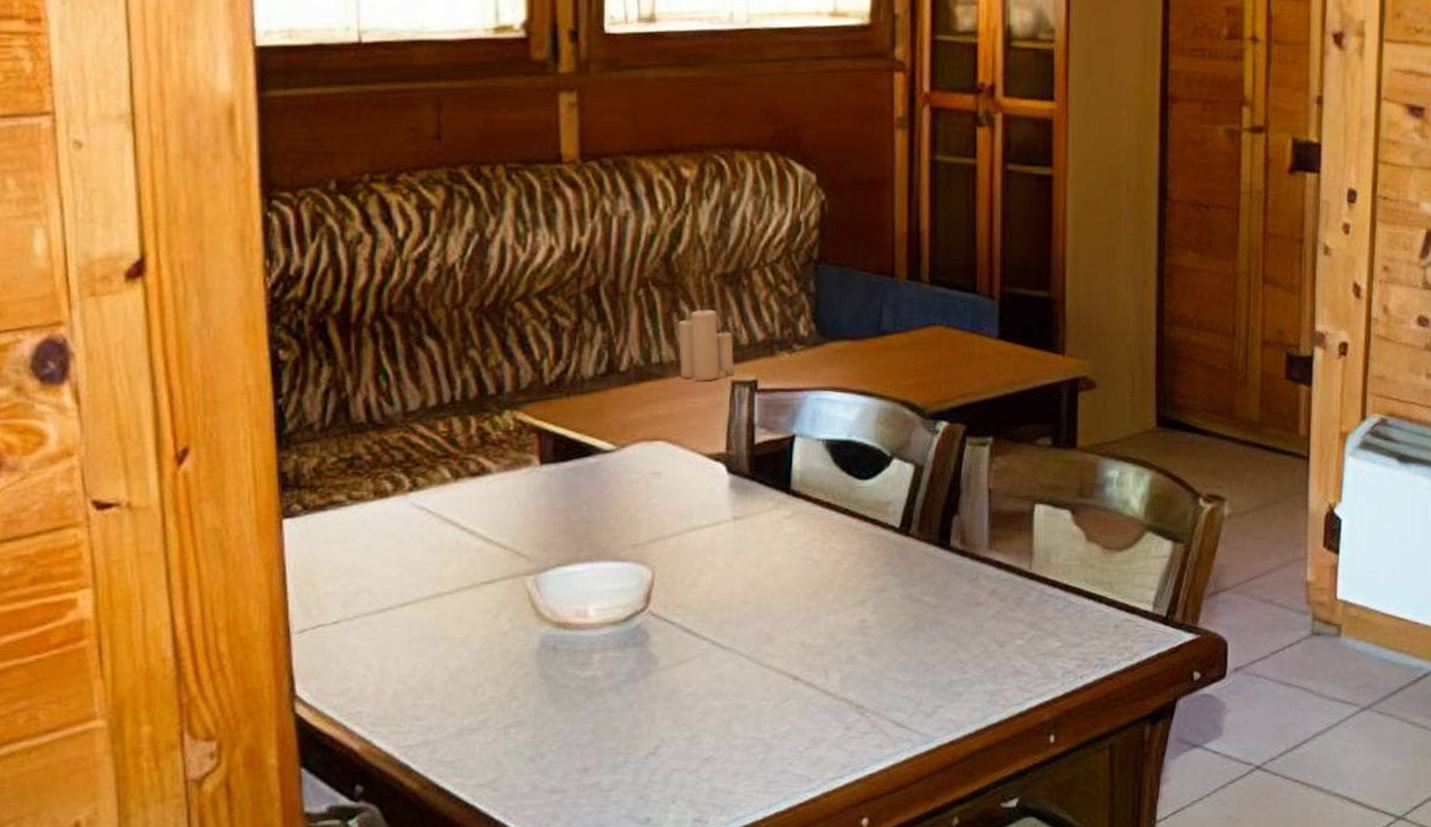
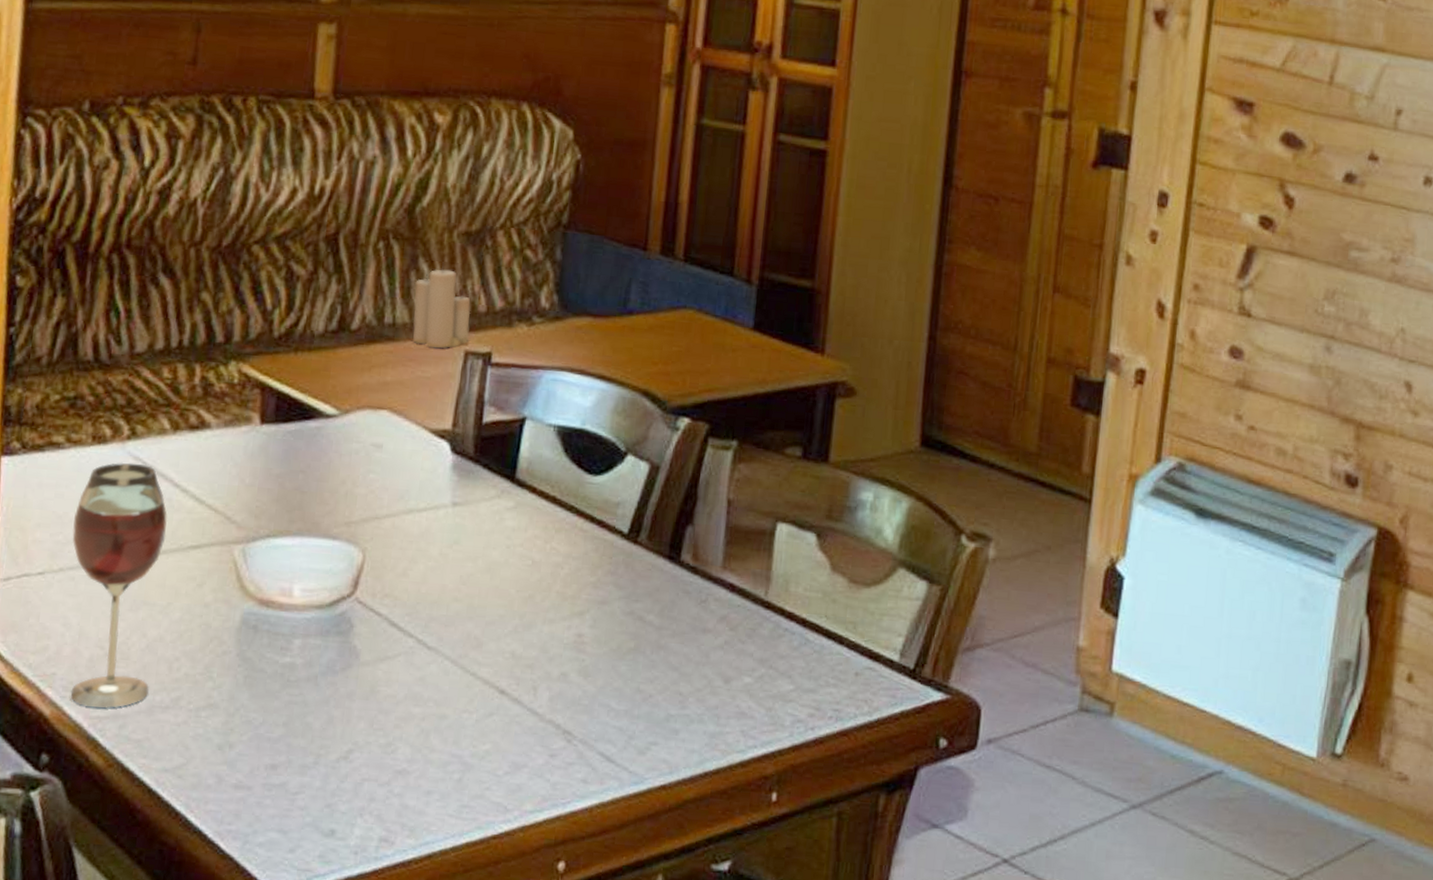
wineglass: none [364,512,458,738] -> present [70,462,168,709]

